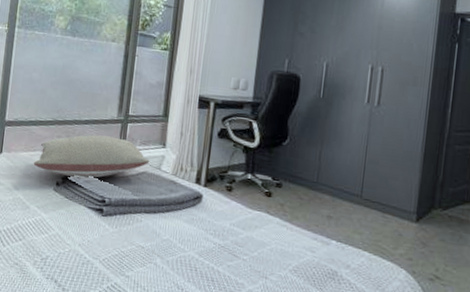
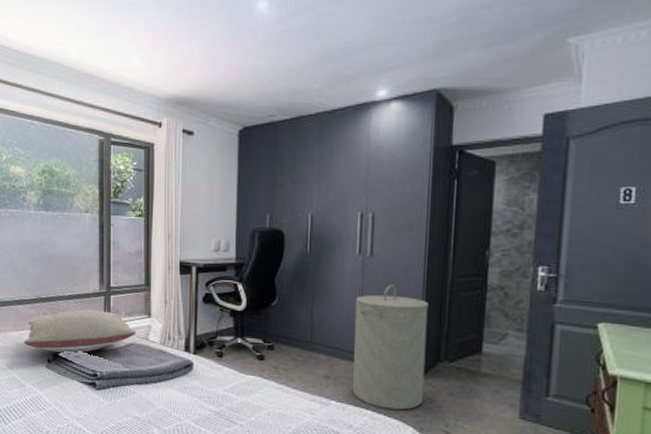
laundry hamper: none [353,134,427,254] -> present [353,285,428,410]

